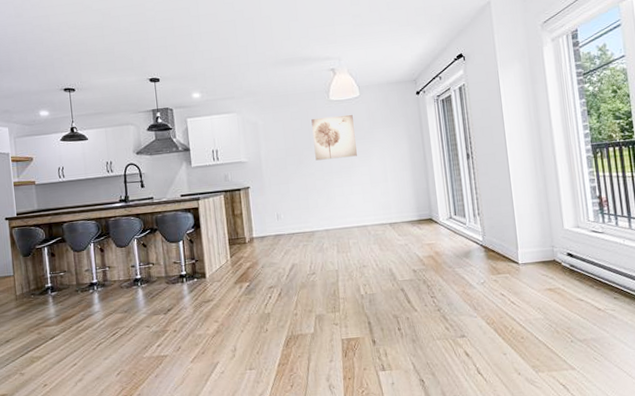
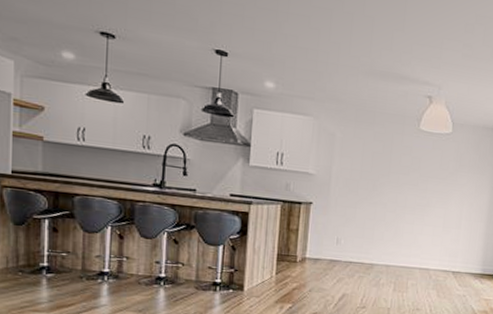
wall art: present [311,114,357,161] -> none [391,144,440,196]

